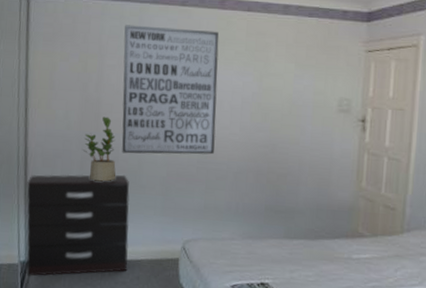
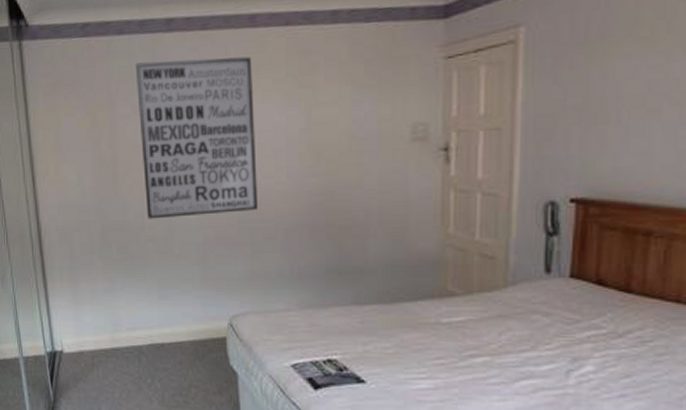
dresser: present [26,174,130,276] -> none [44,244,168,368]
potted plant: present [82,116,116,182] -> none [102,177,144,255]

